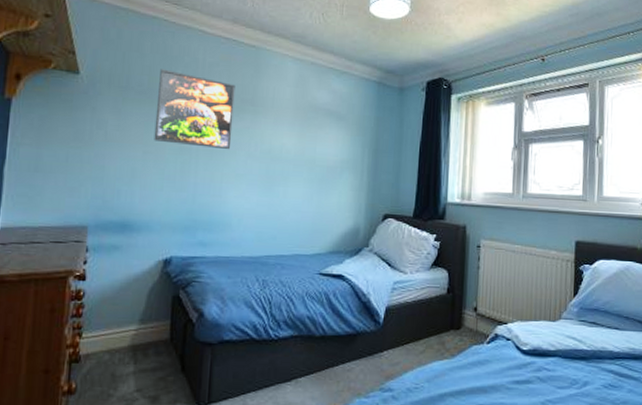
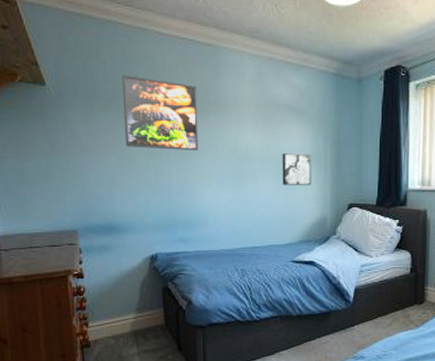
wall art: none [315,157,348,192] -> present [282,153,311,185]

